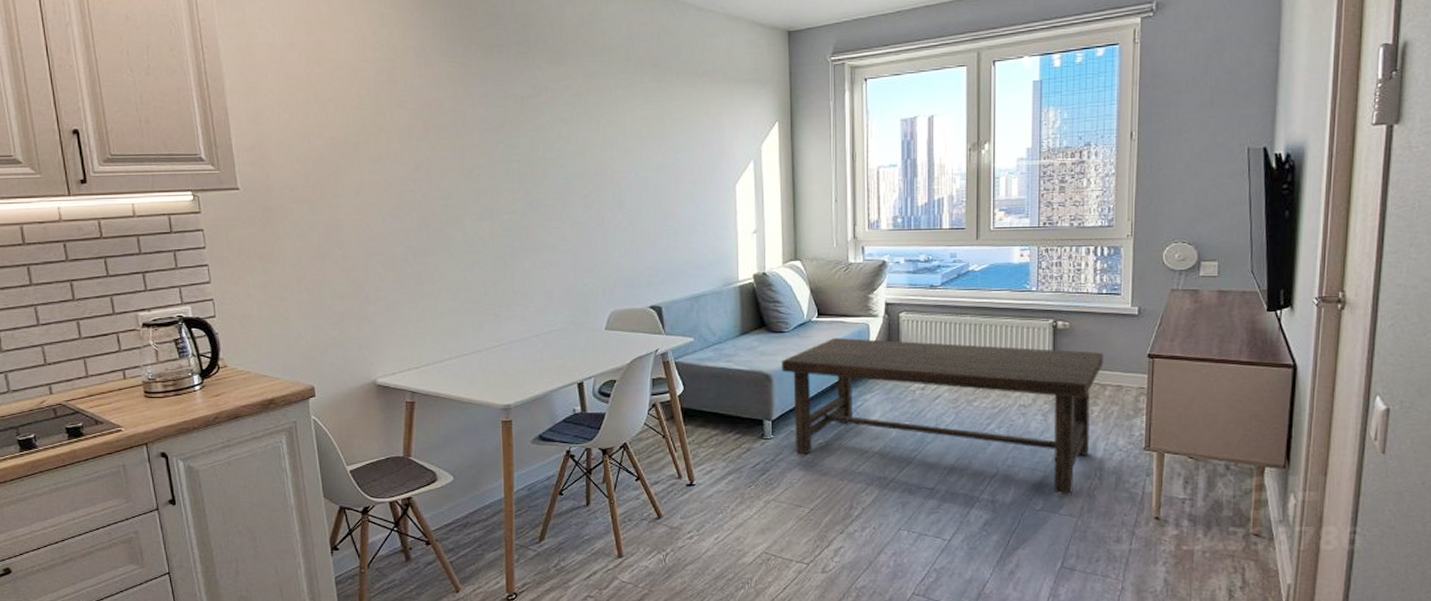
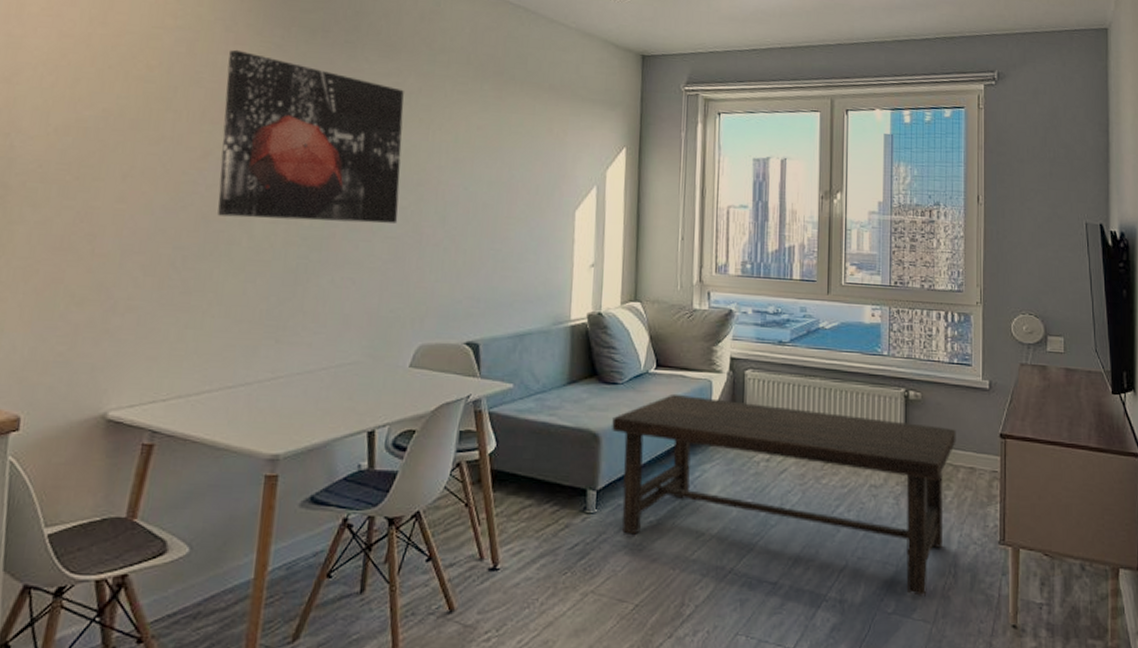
wall art: none [423,72,582,218] -> present [217,49,404,223]

